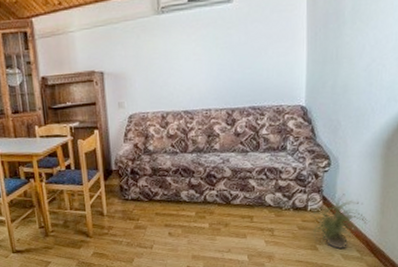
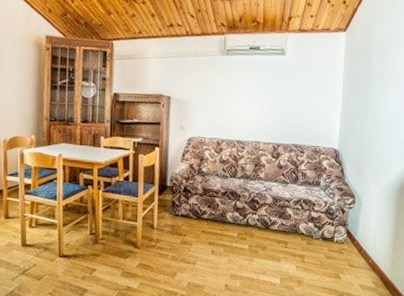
potted plant: present [311,194,370,250] -> none [336,229,384,280]

